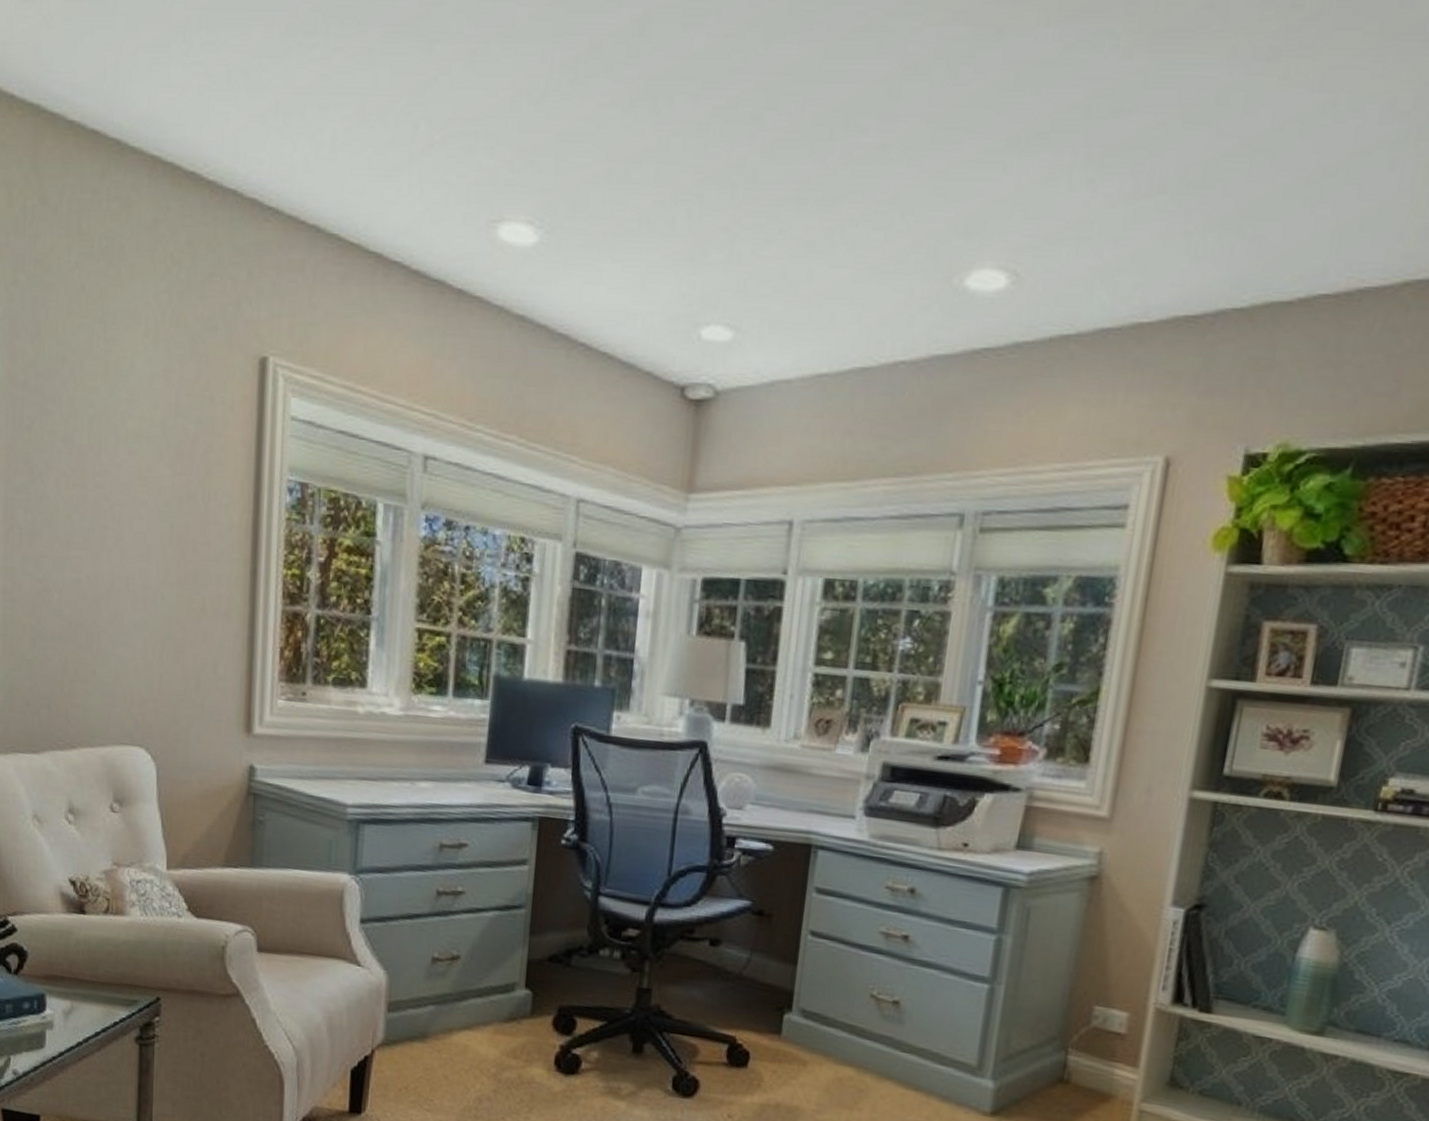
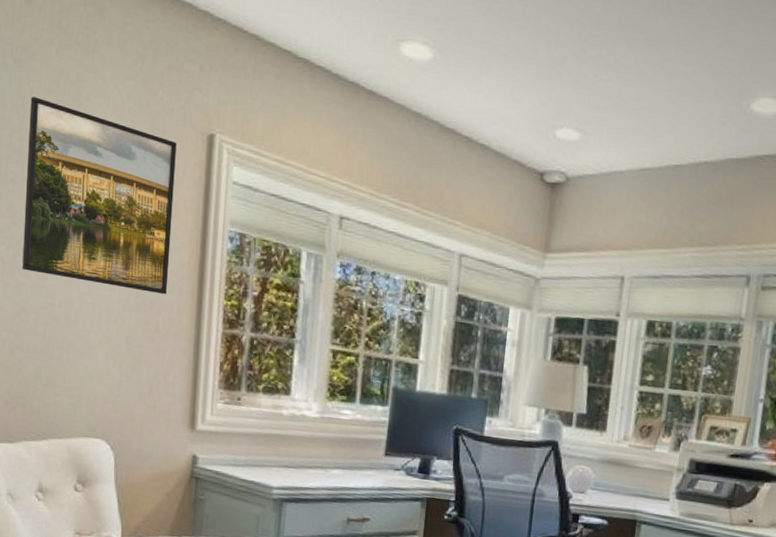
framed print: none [43,321,222,565] -> present [22,96,177,295]

